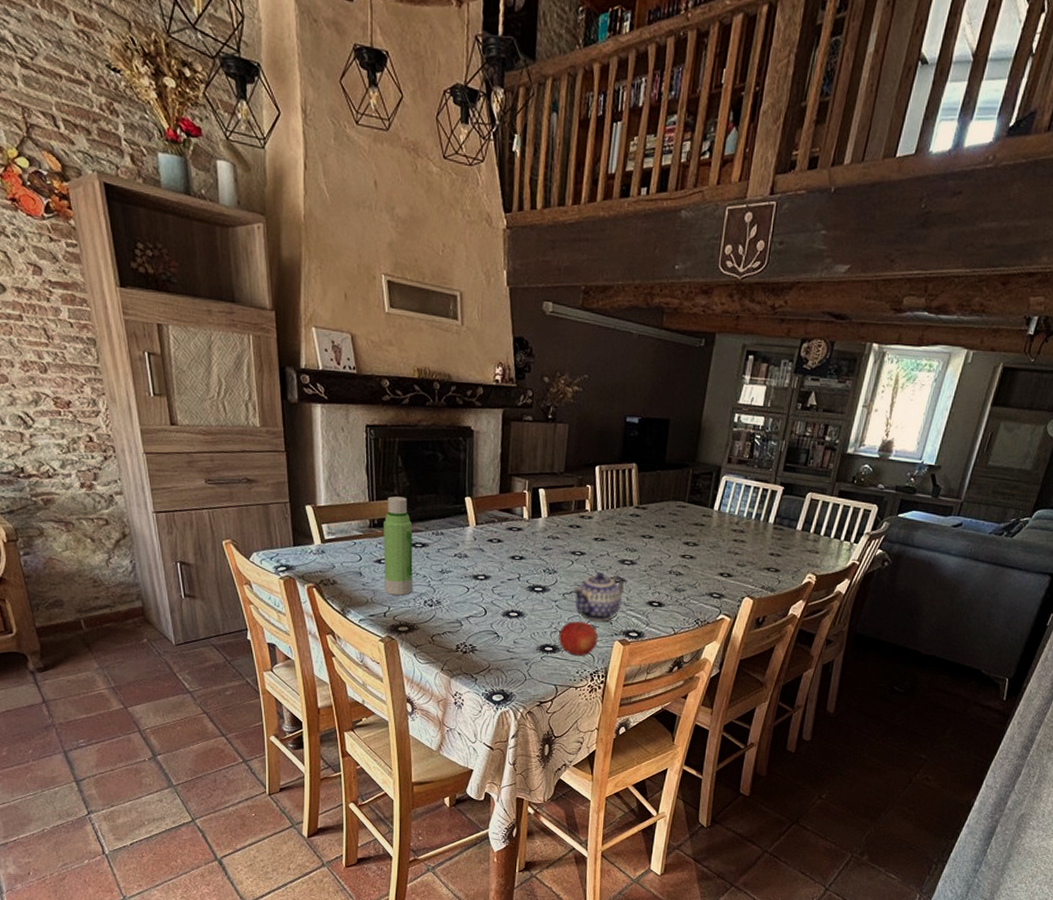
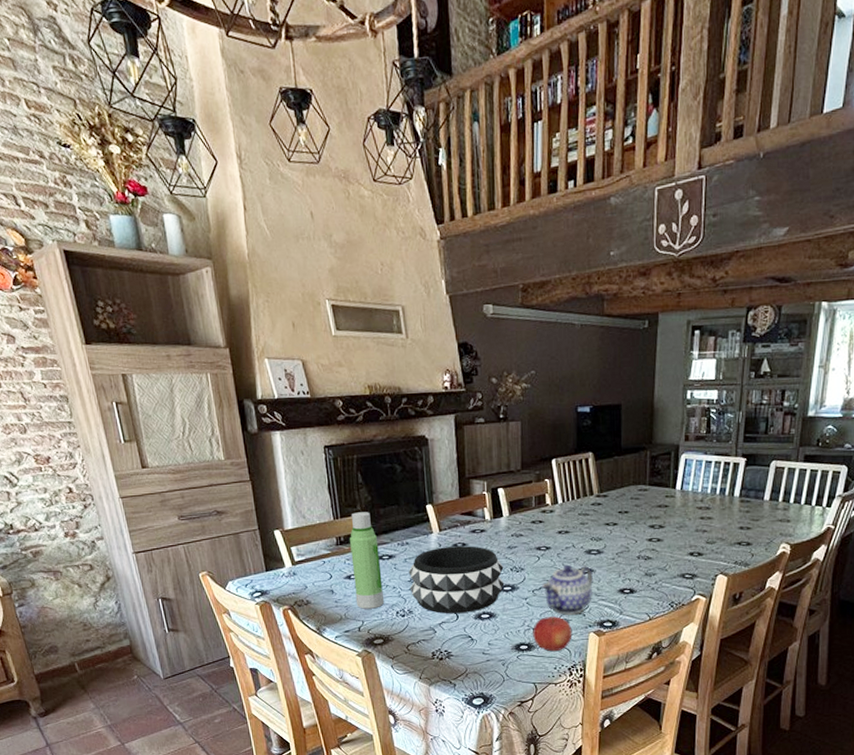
decorative bowl: none [440,541,537,609] -> present [408,546,505,614]

